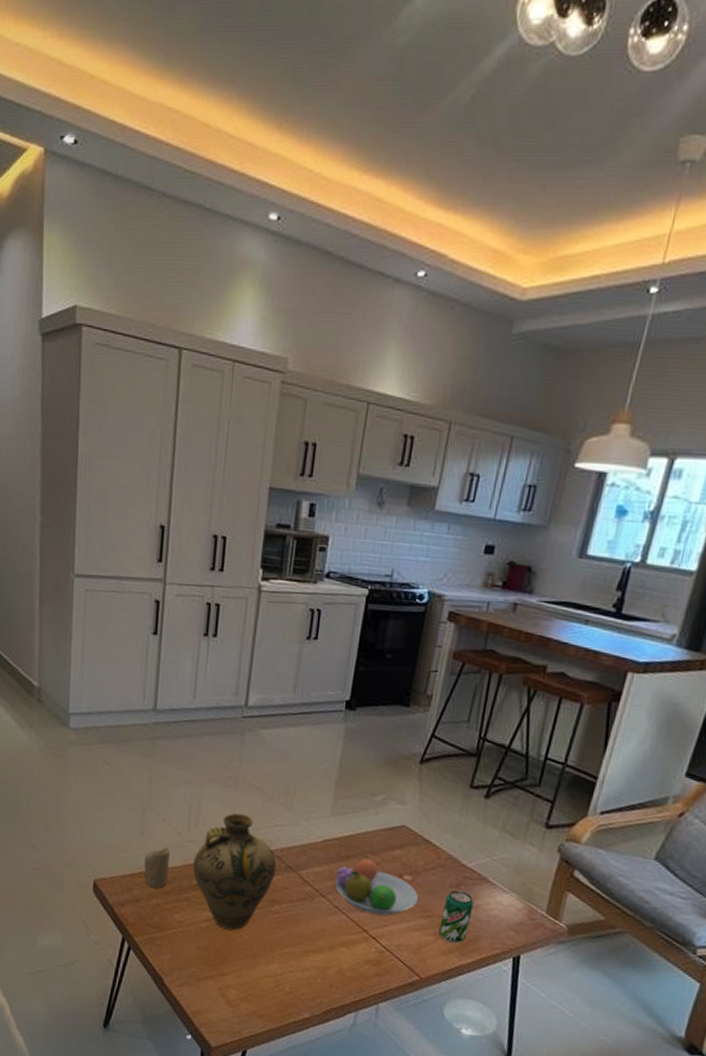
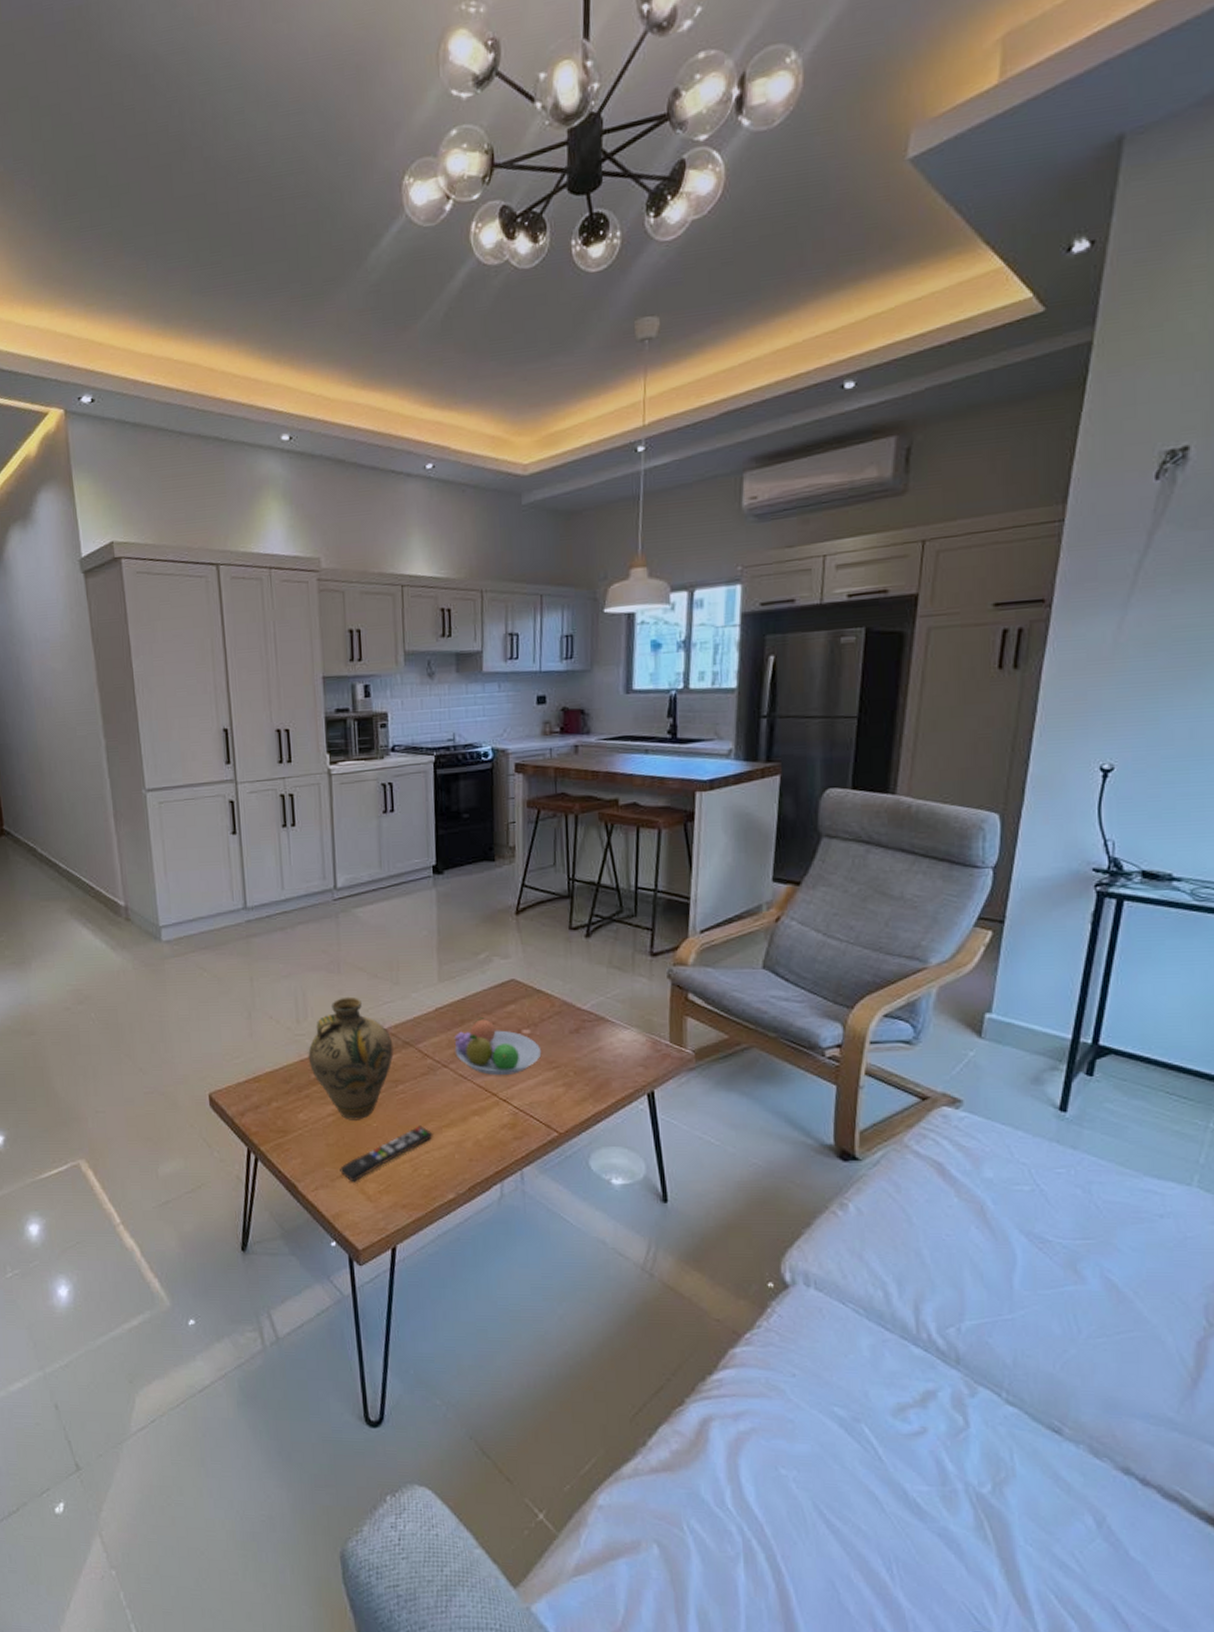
candle: present [143,846,170,888] -> none [257,1044,286,1090]
remote control: none [206,946,300,986] -> present [340,1125,433,1182]
beverage can: present [438,890,474,944] -> none [567,1035,598,1090]

